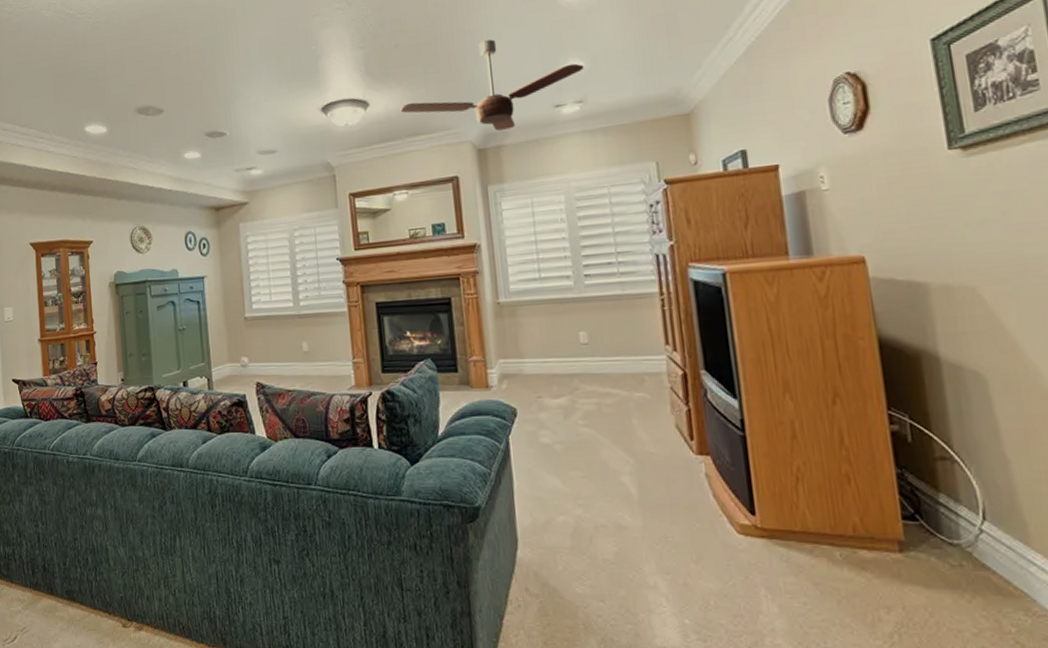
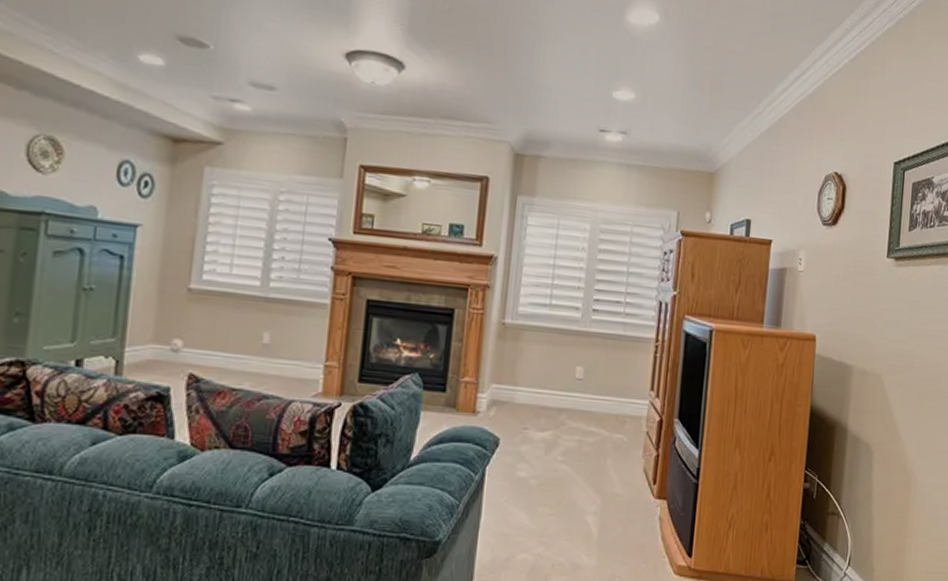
ceiling fan: present [400,39,584,131] -> none [439,38,634,141]

